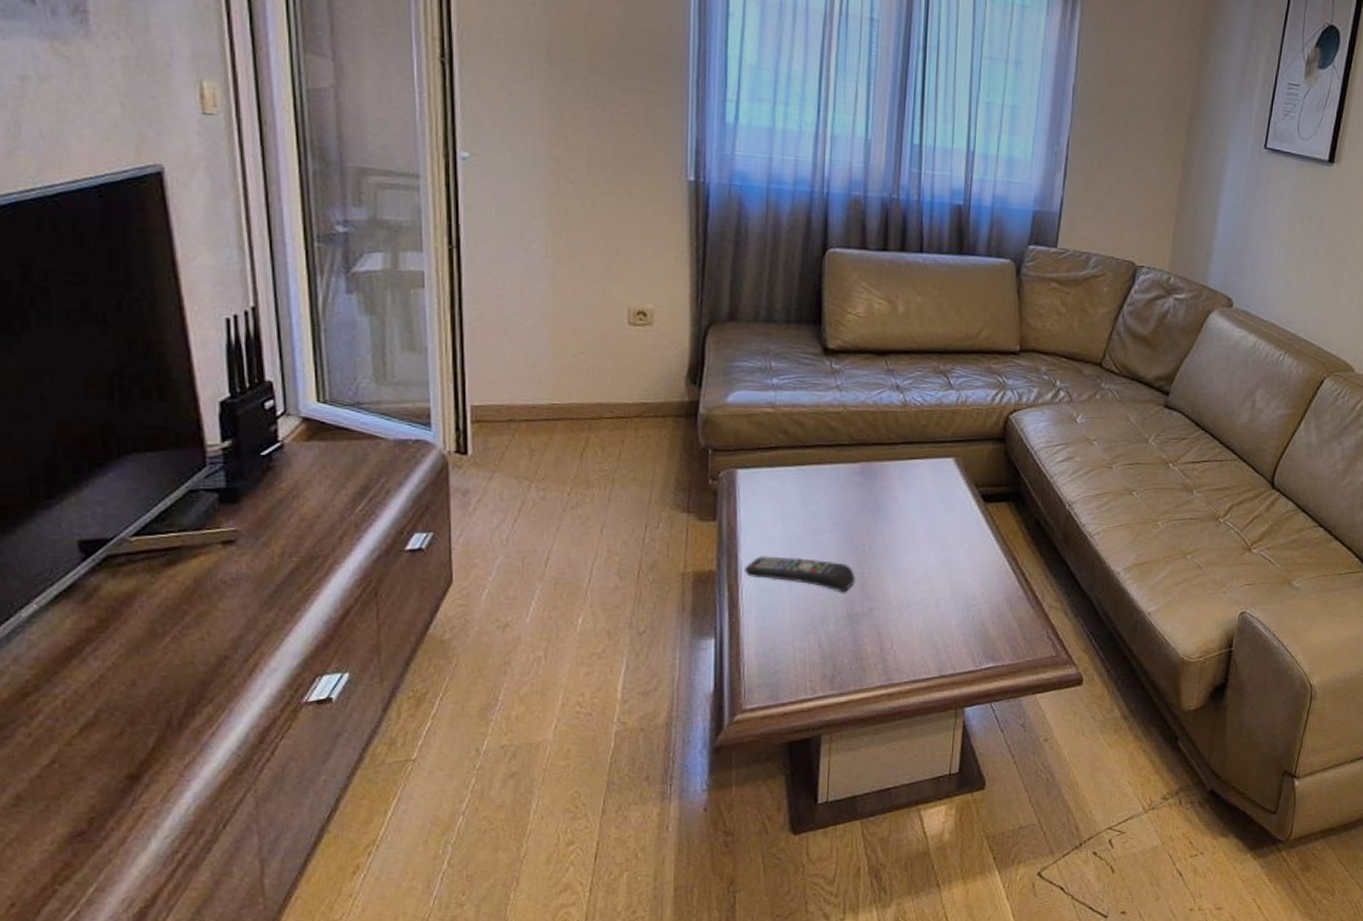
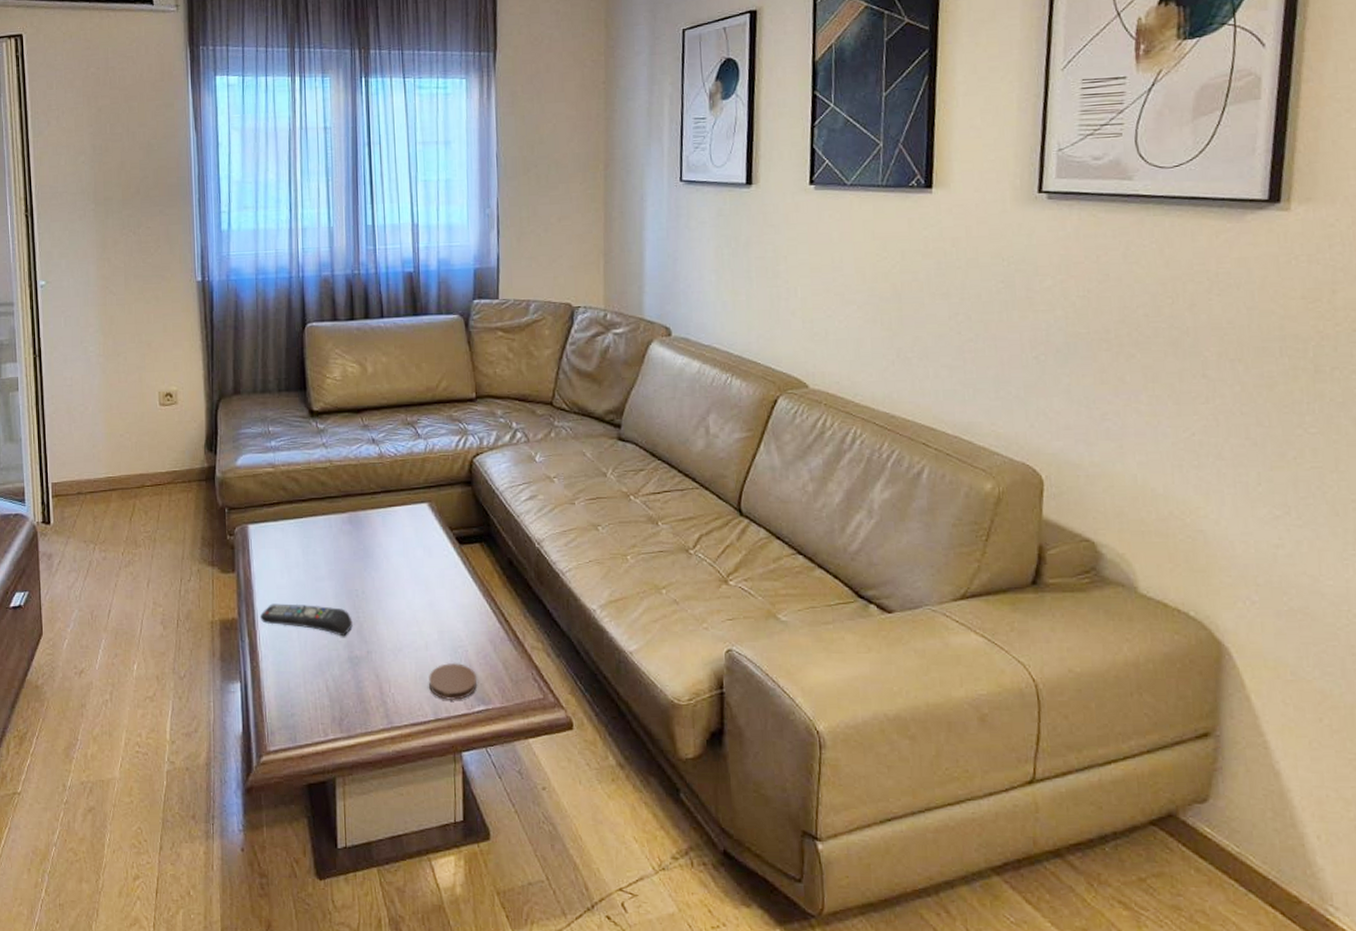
coaster: none [935,620,989,657] -> present [428,662,478,700]

